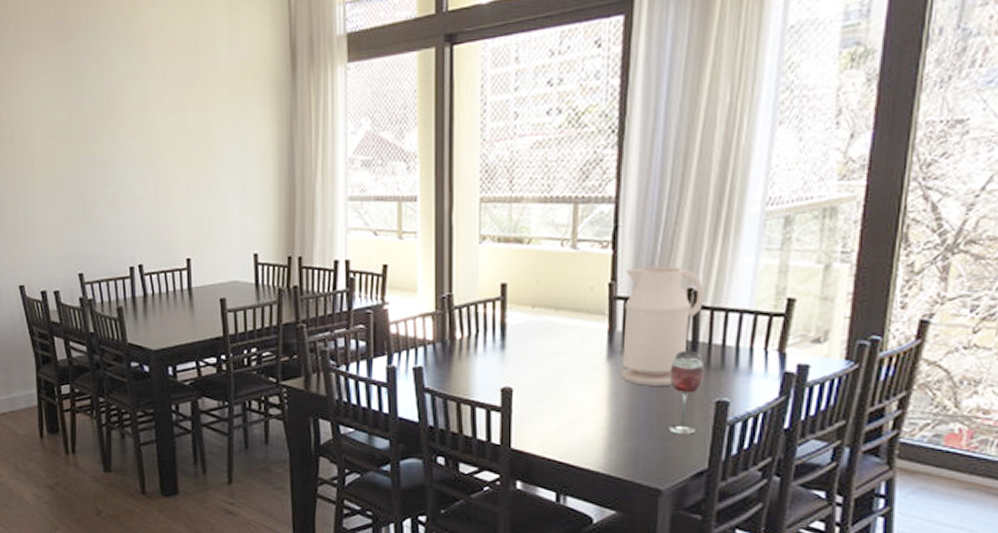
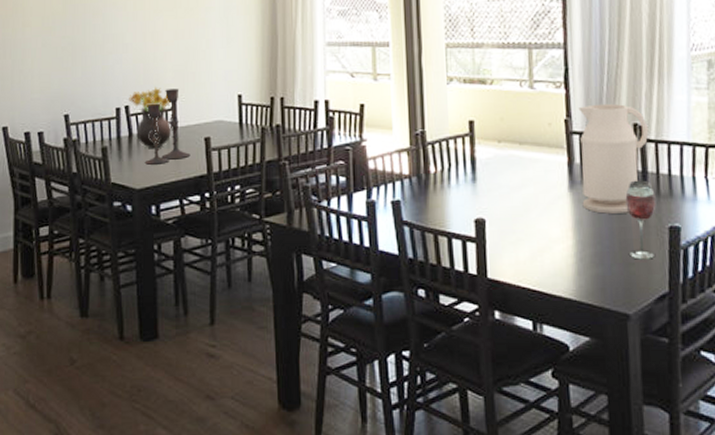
flower arrangement: none [142,245,185,309] -> present [129,87,171,148]
candlestick: none [159,247,206,326] -> present [144,88,191,165]

